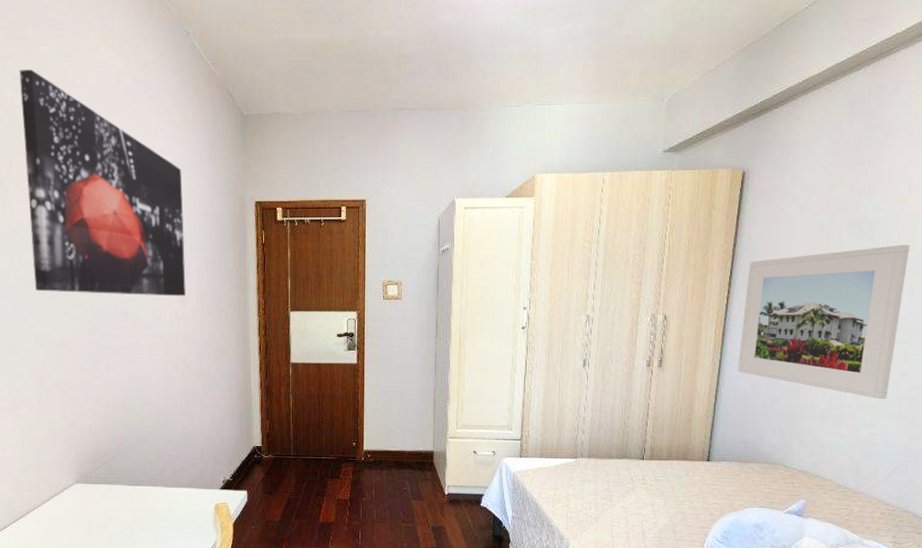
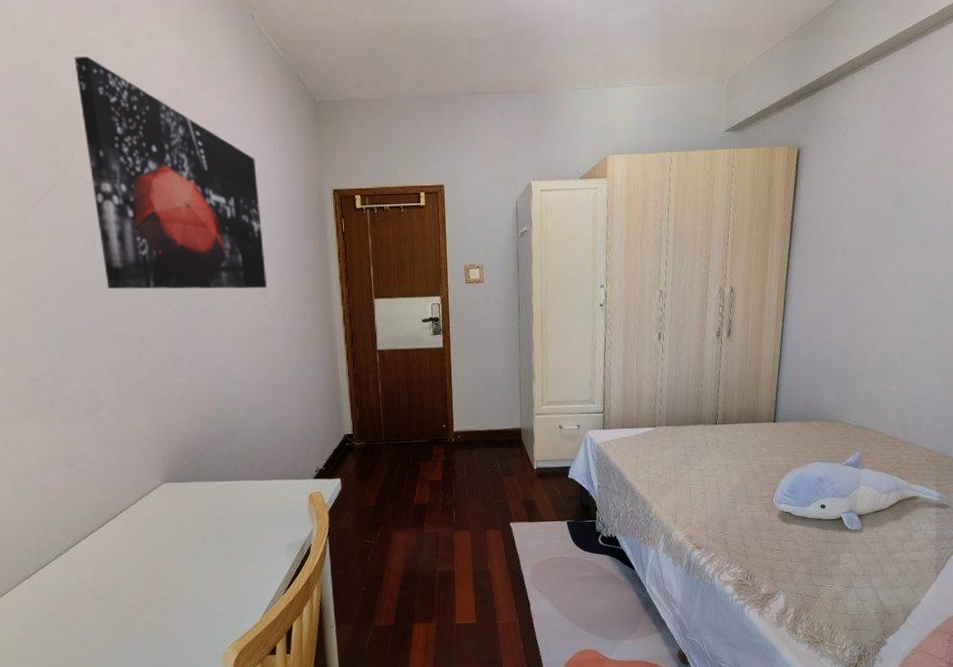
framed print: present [737,244,910,399] -> none [798,213,946,356]

